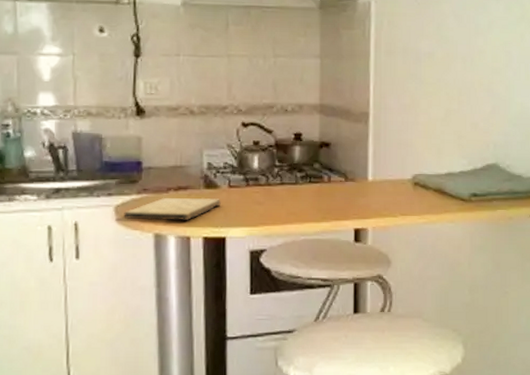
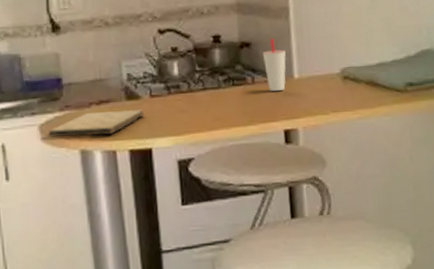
cup: none [340,141,362,191] -> present [262,38,286,91]

